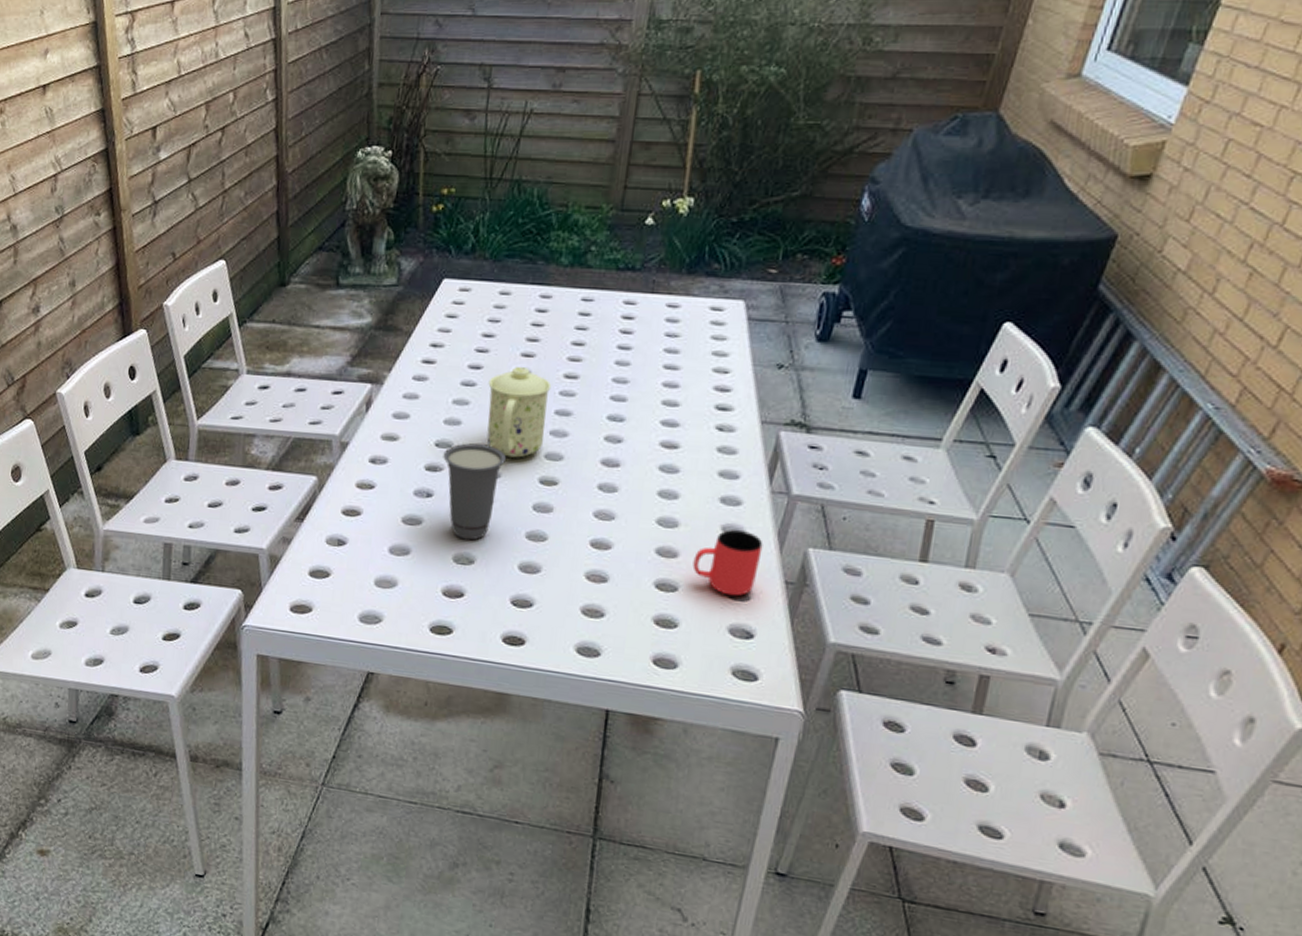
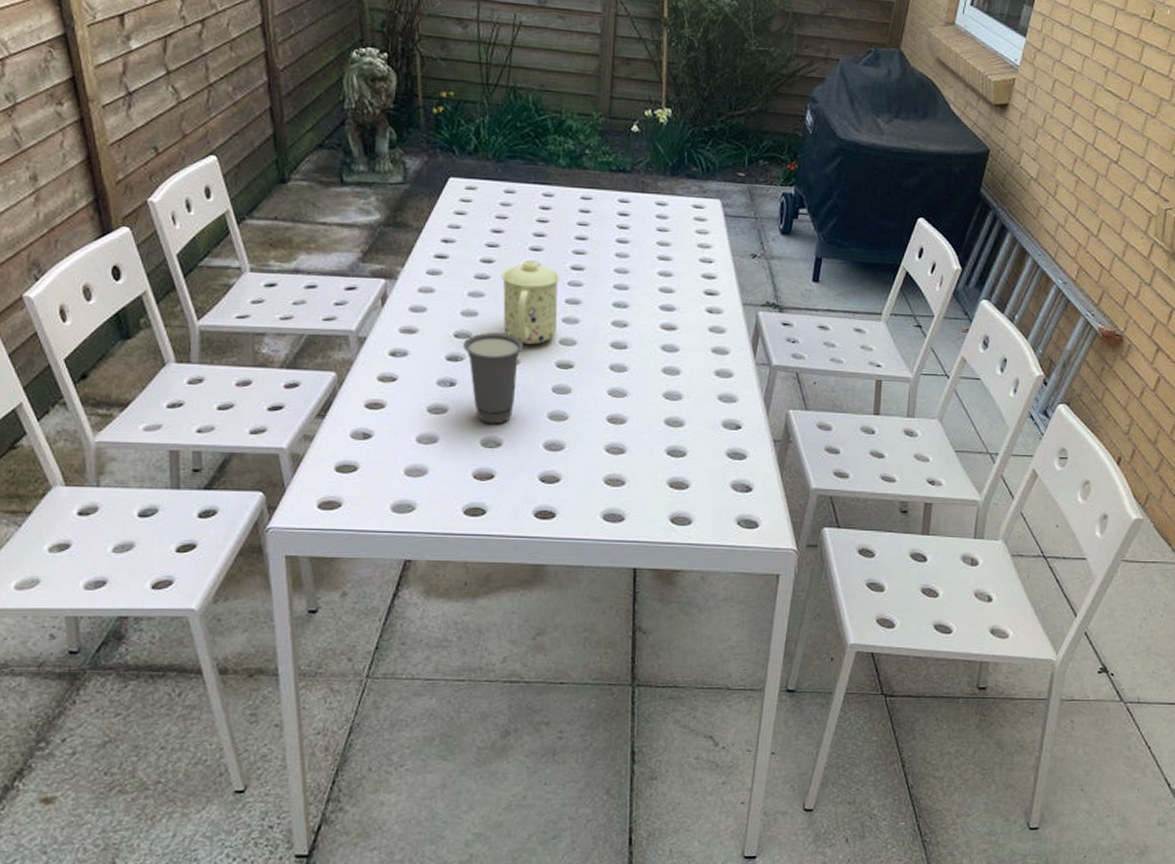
cup: present [692,529,763,596] -> none [697,399,753,456]

